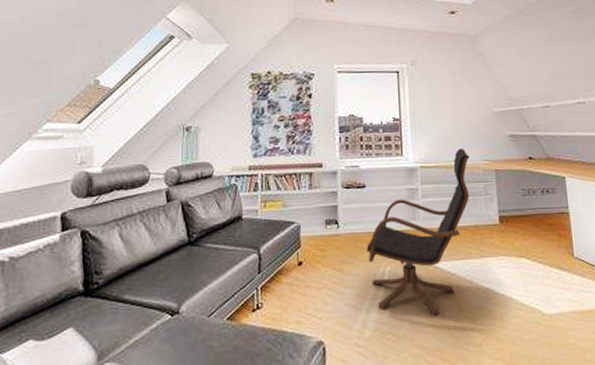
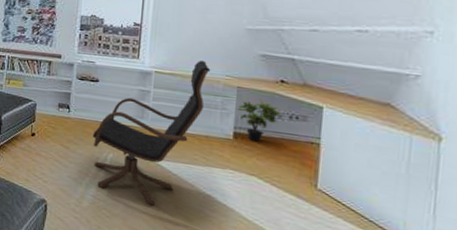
potted plant: none [498,178,534,222] -> present [237,99,280,142]

